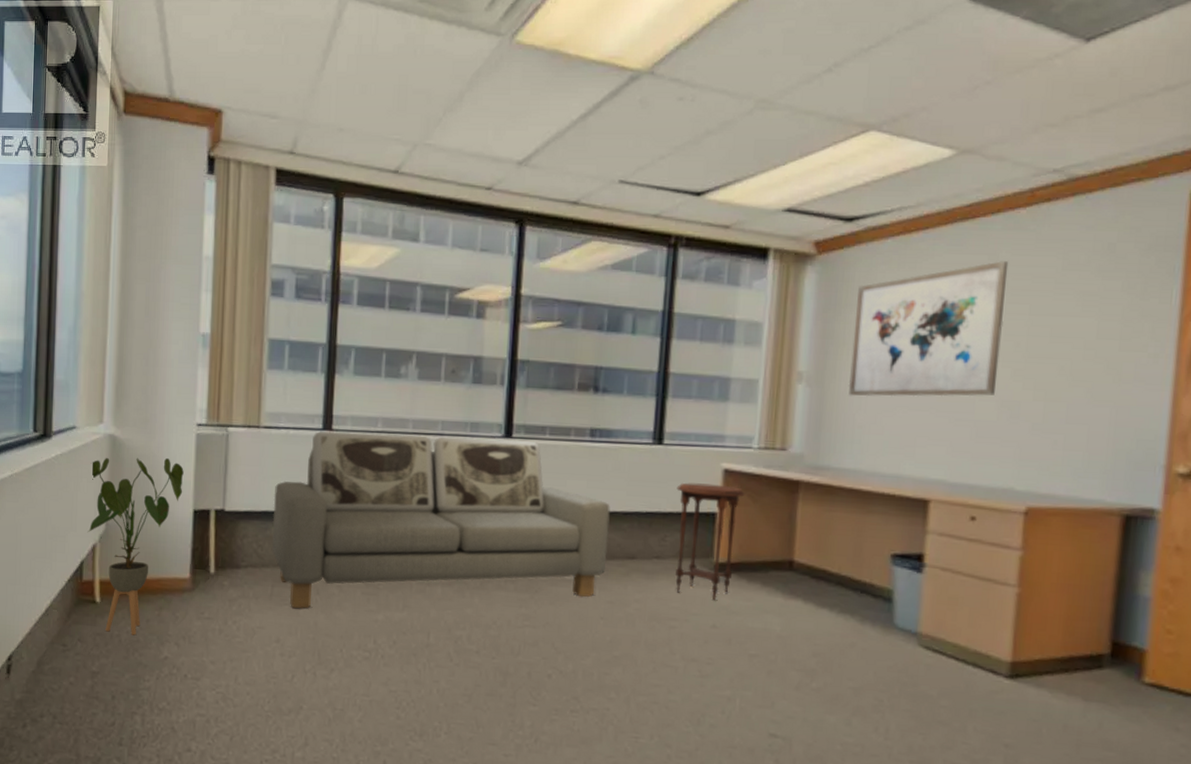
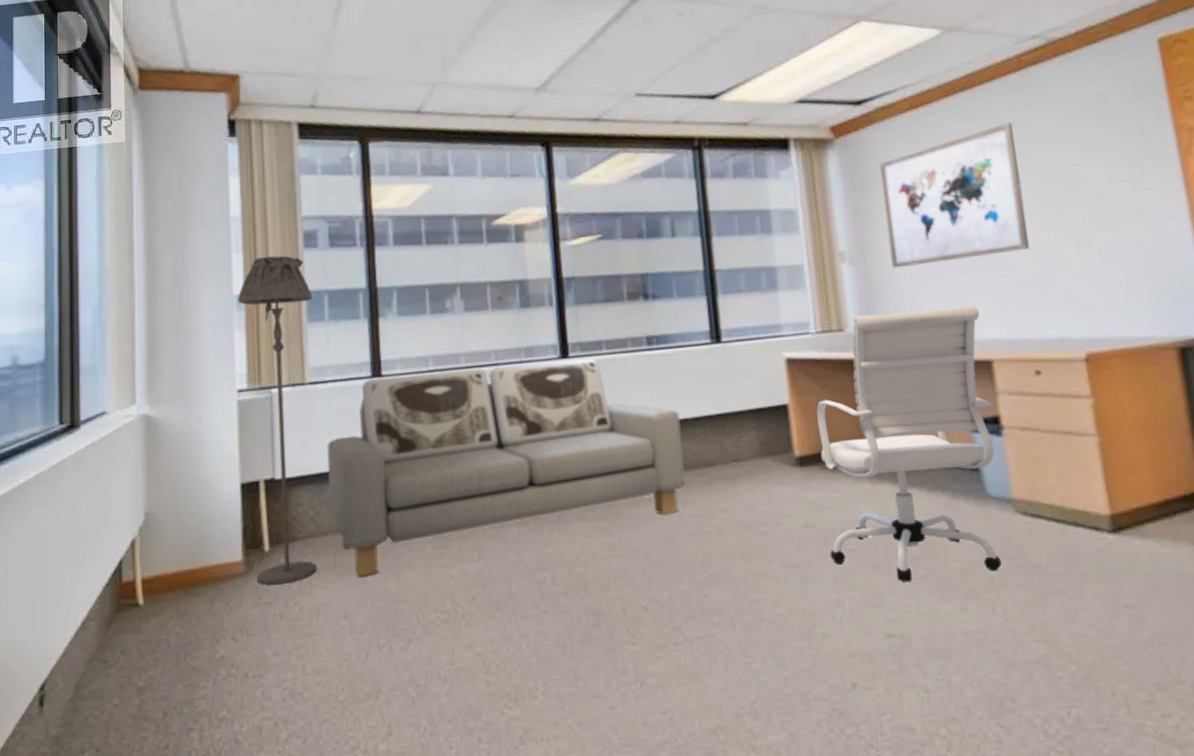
house plant: present [87,457,184,636] -> none [124,431,228,638]
floor lamp: none [201,300,275,604] -> present [238,255,317,585]
side table: present [675,482,745,601] -> none [743,374,816,498]
office chair: none [730,437,927,695] -> present [817,306,1001,583]

